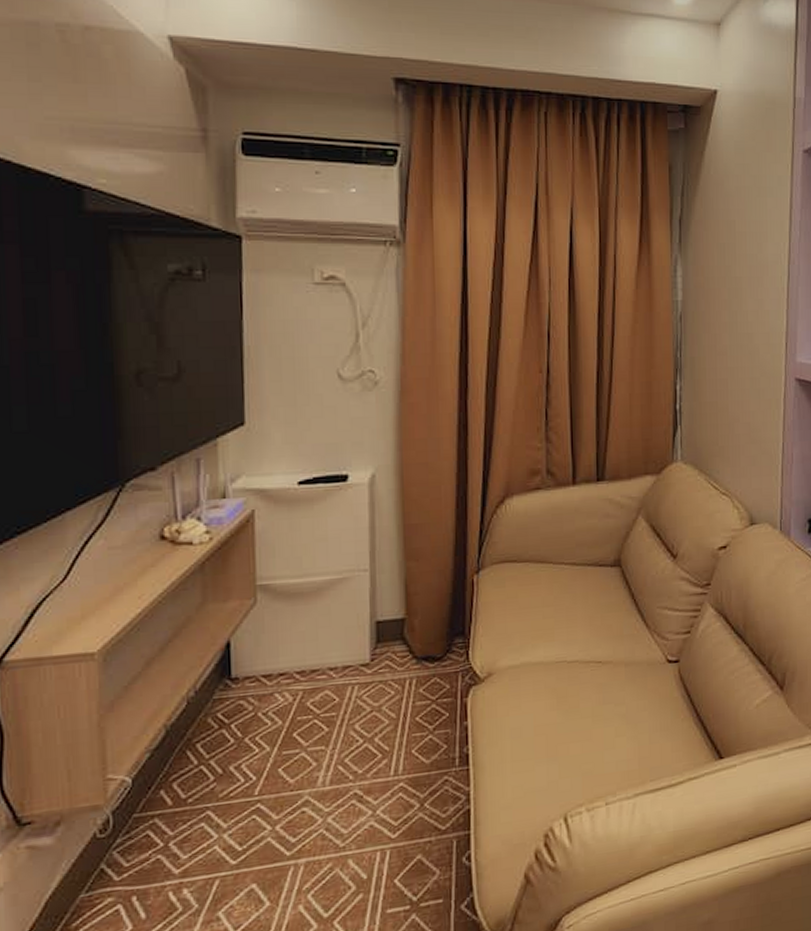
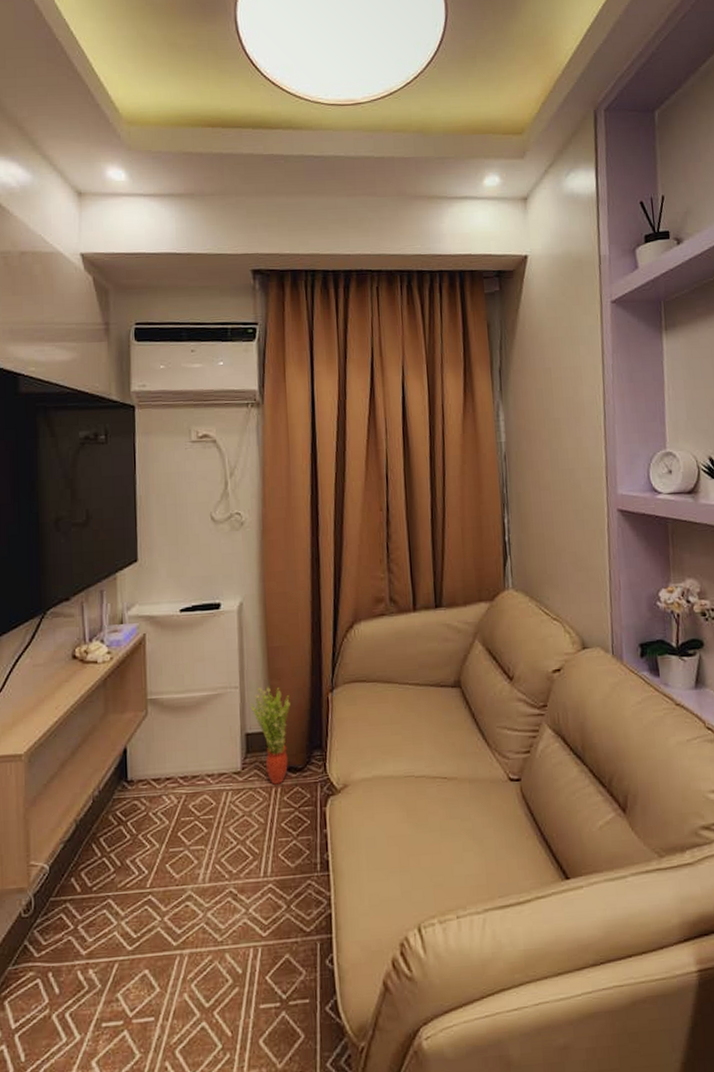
potted plant: none [382,568,429,676] -> present [250,686,290,785]

